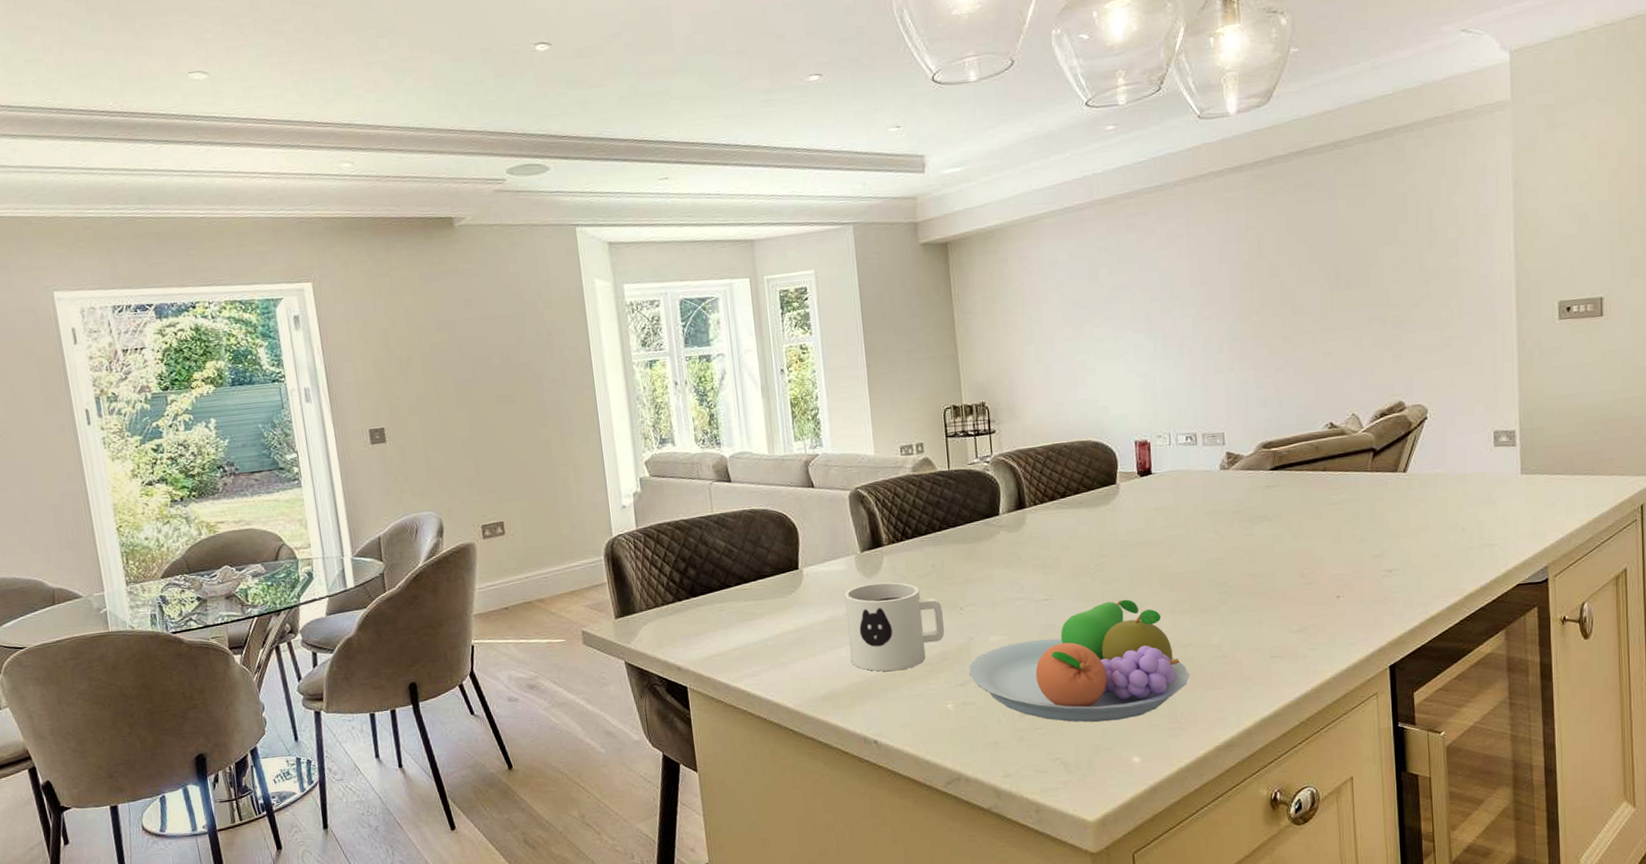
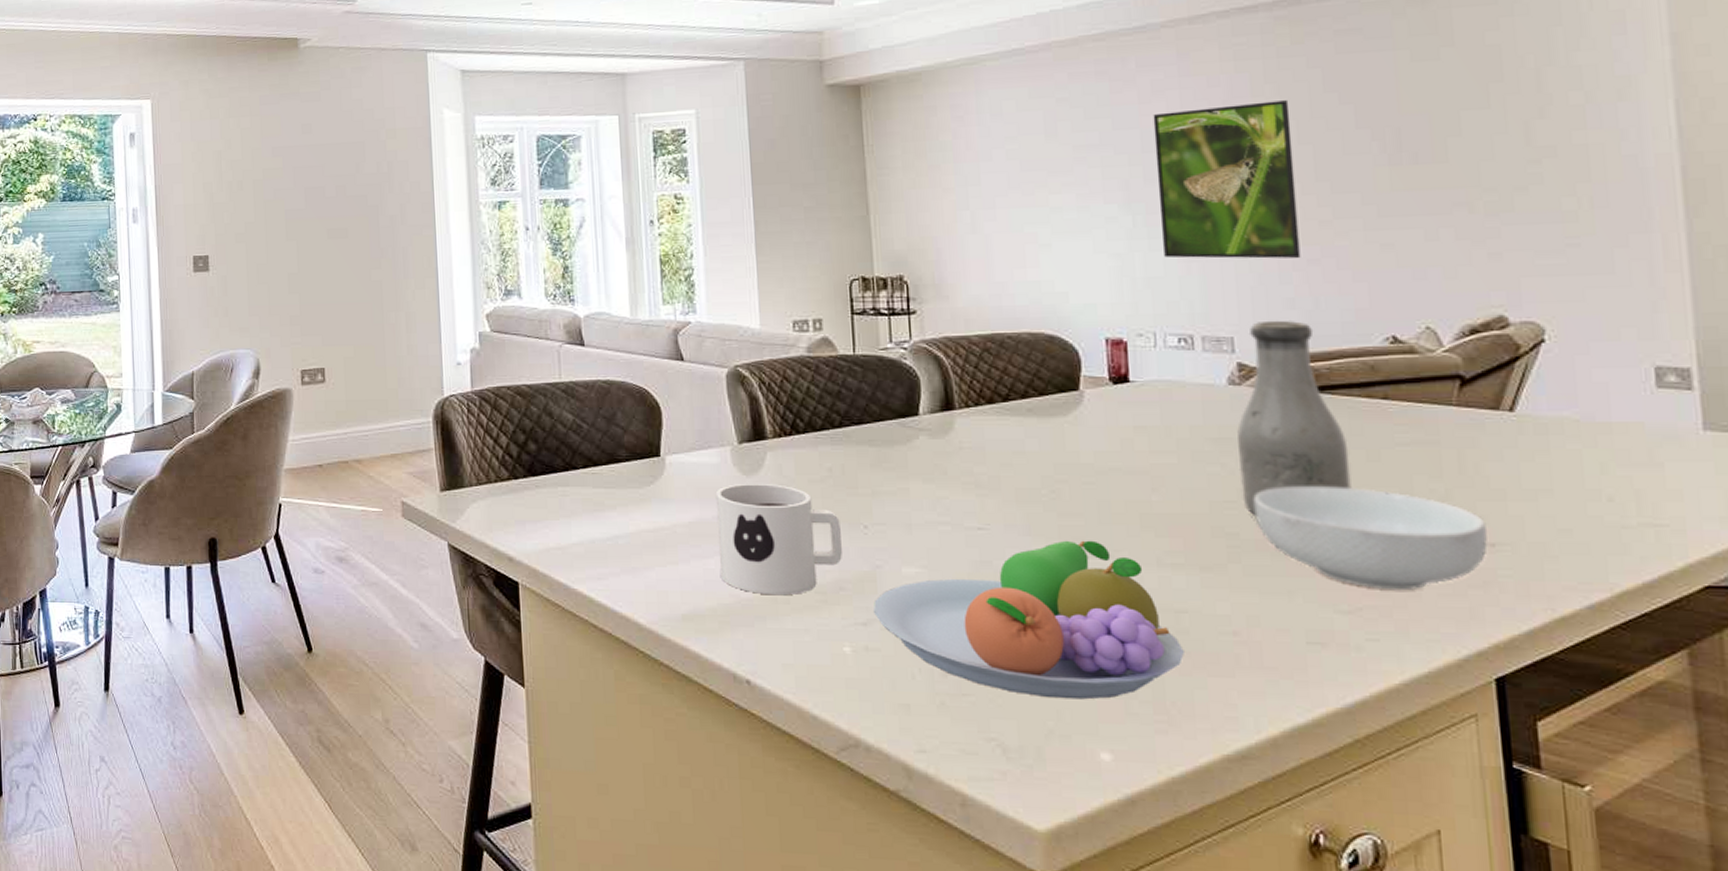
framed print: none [1168,242,1270,374] -> present [1153,100,1301,259]
bottle: none [1226,417,1302,568] -> present [1237,320,1352,517]
cereal bowl: none [1236,538,1387,612] -> present [1253,486,1488,591]

